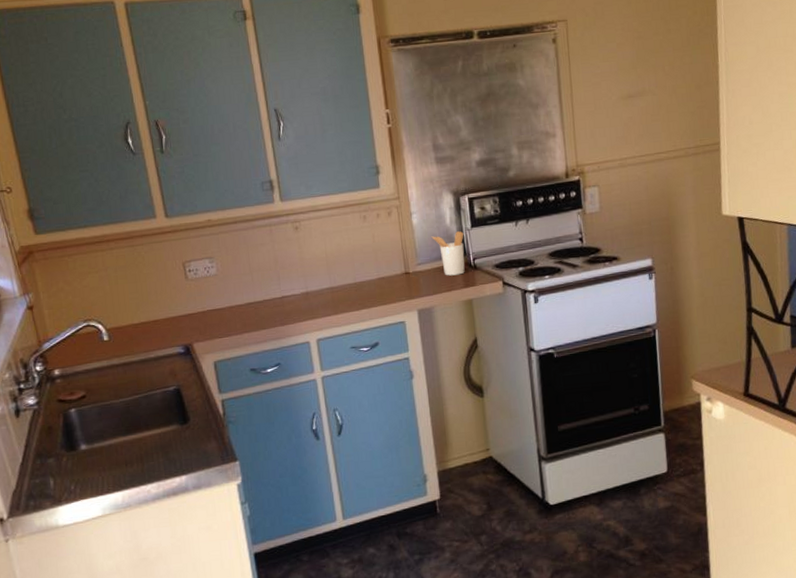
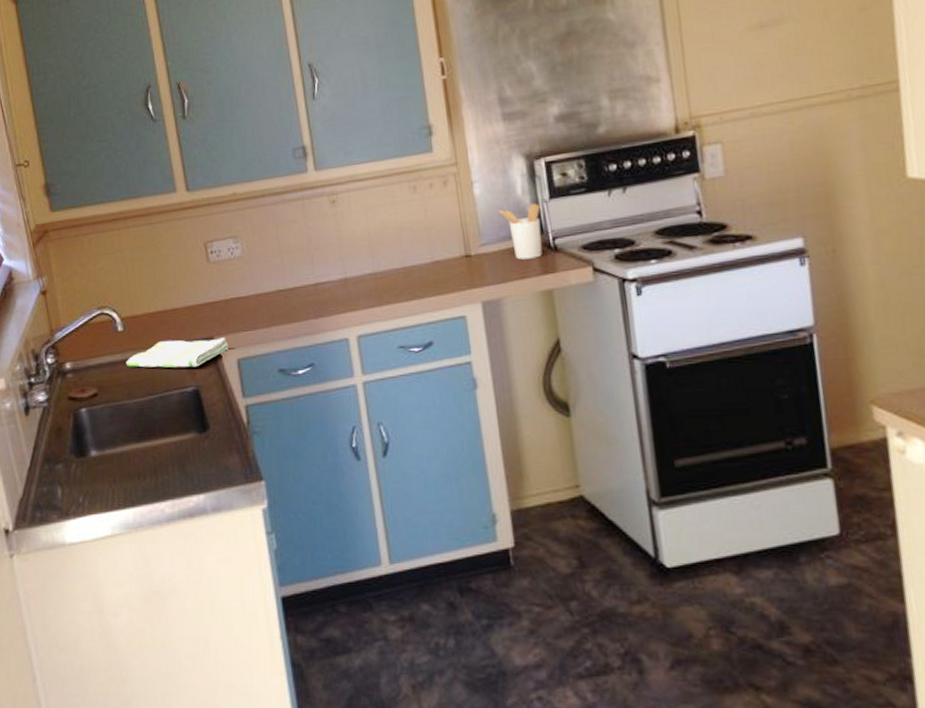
dish towel: none [112,343,206,372] -> present [125,337,229,368]

